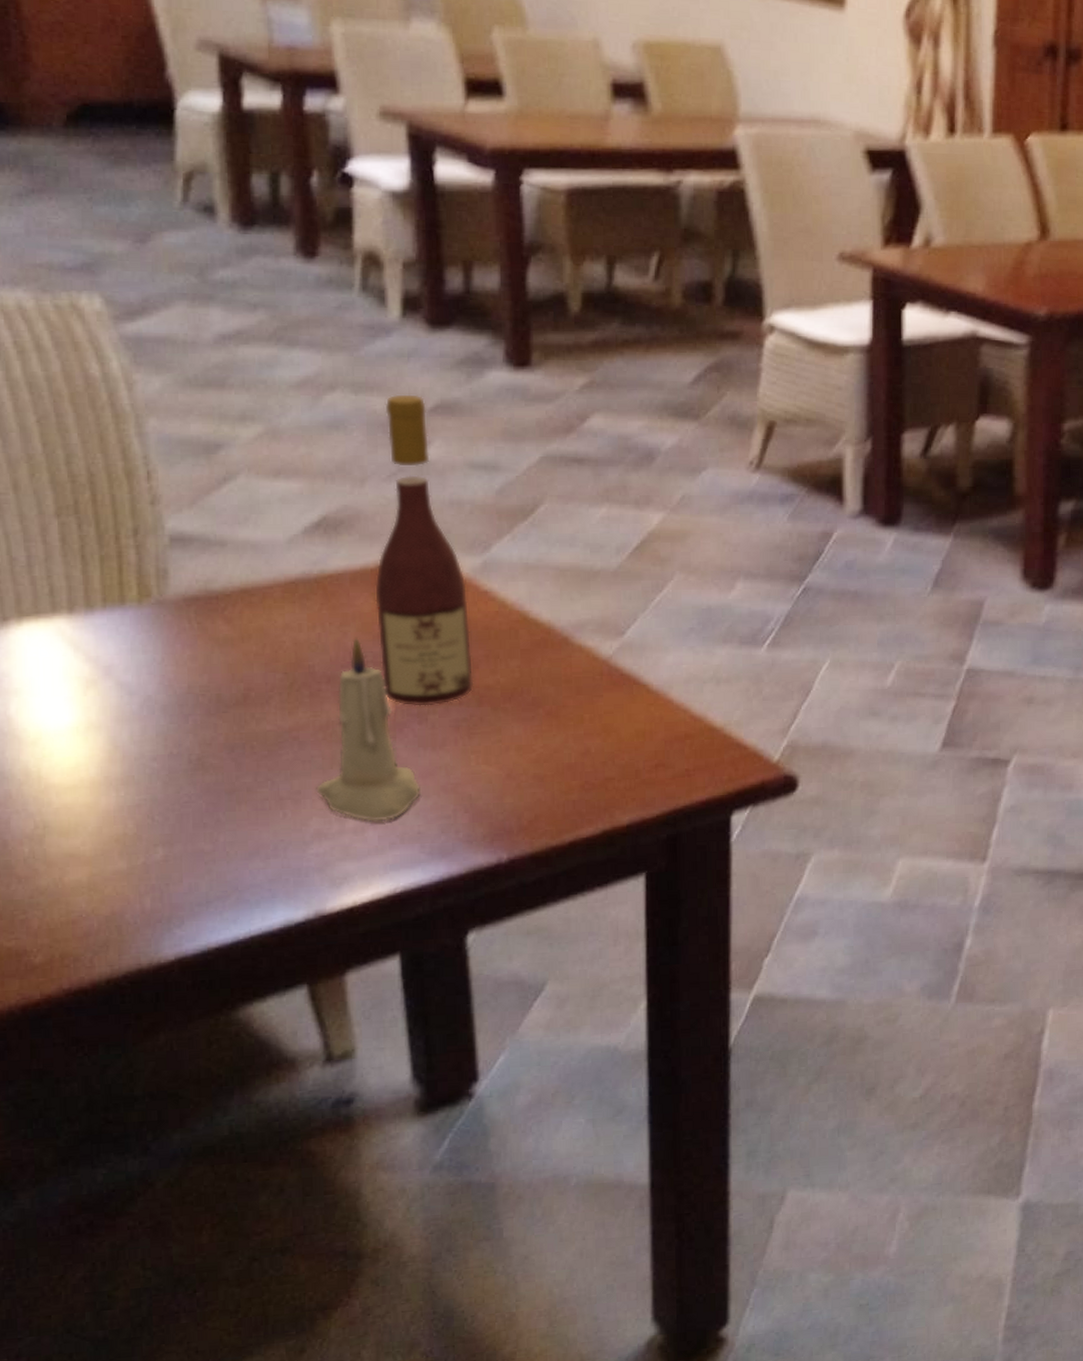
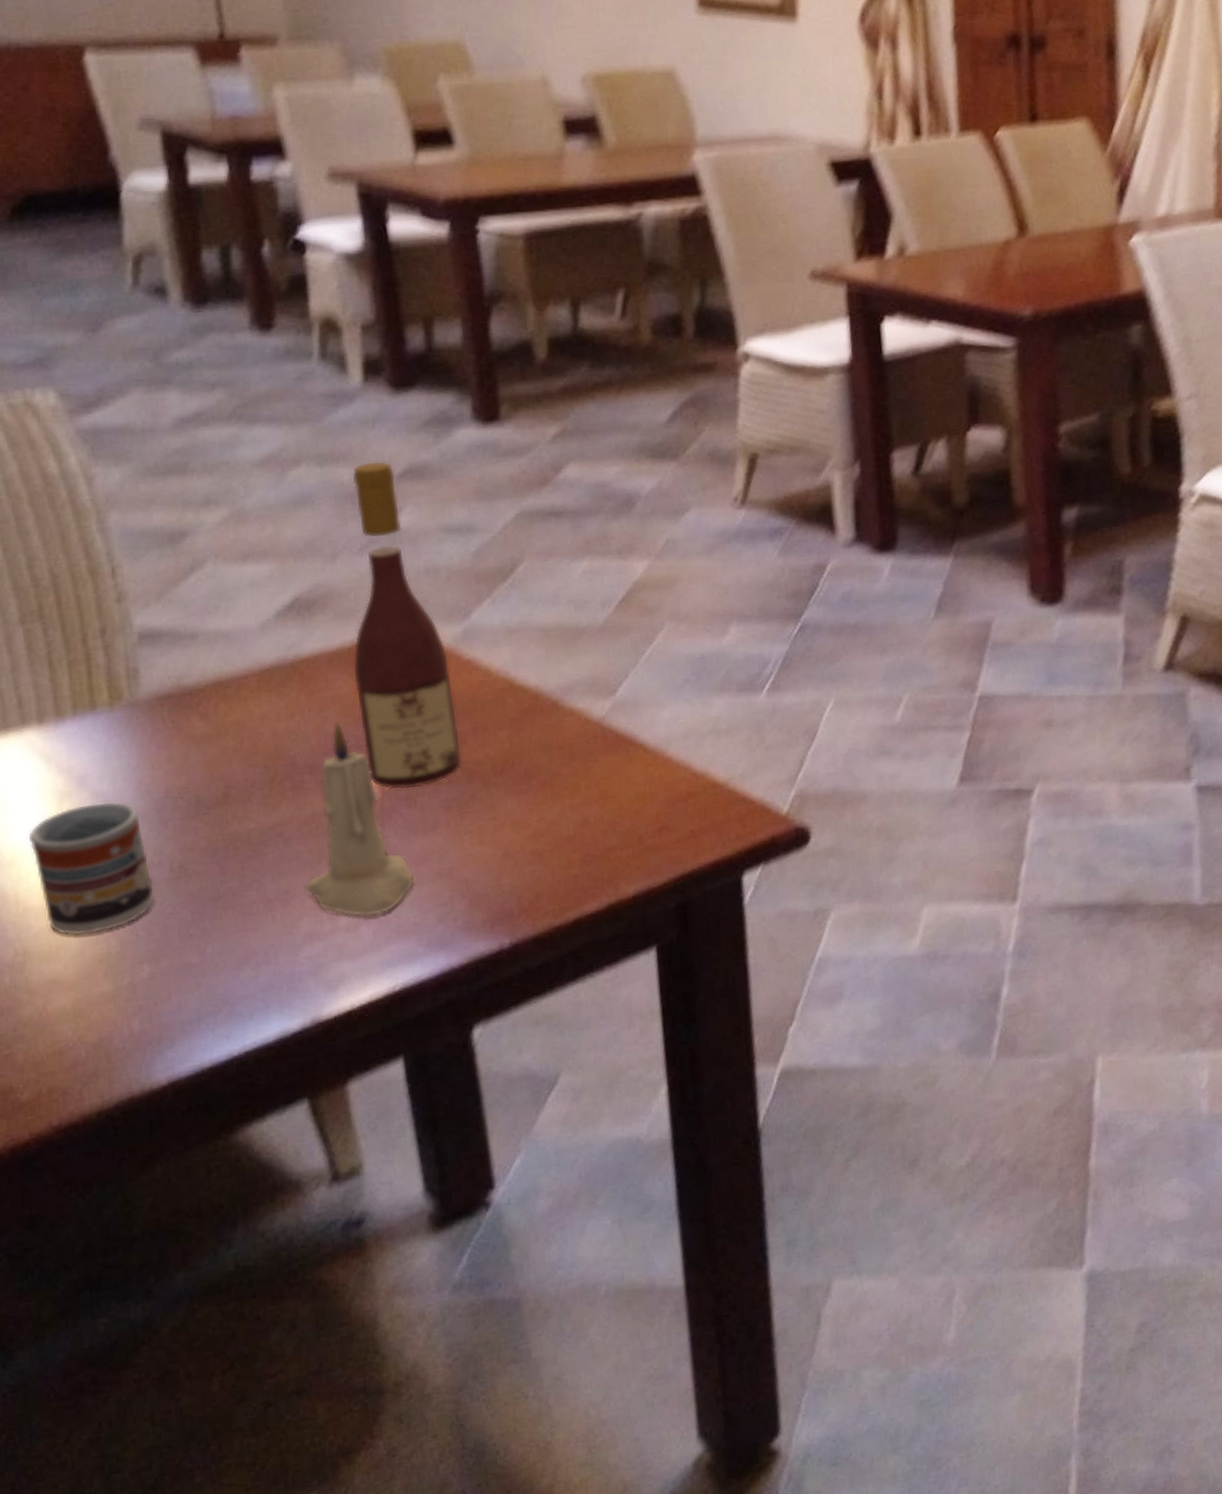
cup: none [53,693,173,815] -> present [28,801,155,936]

